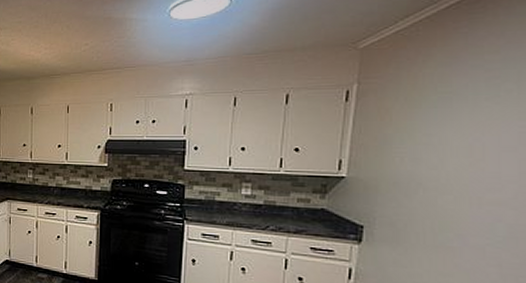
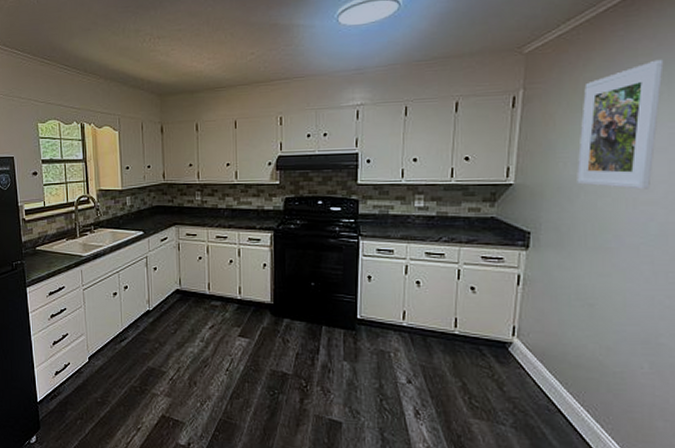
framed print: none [415,57,513,189] -> present [577,59,664,190]

